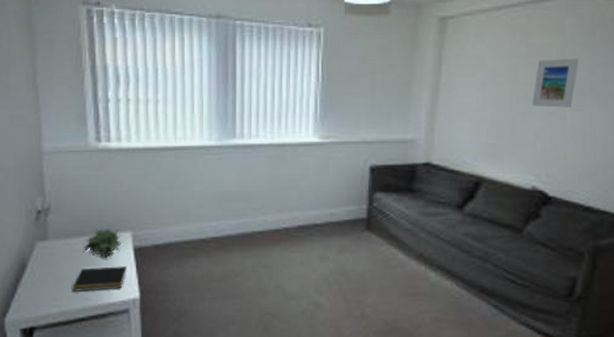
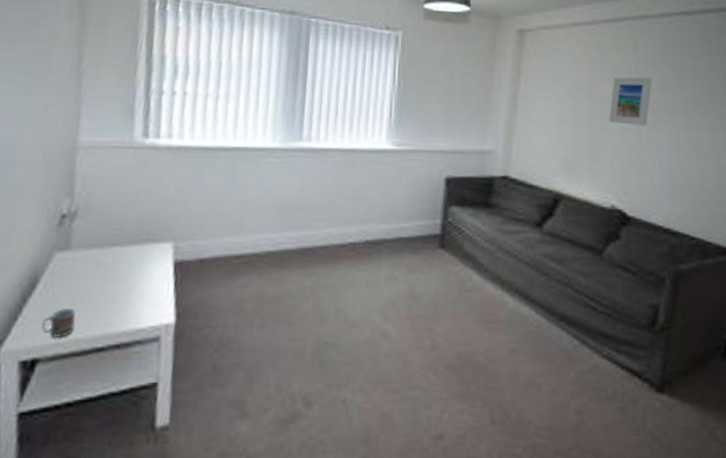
cup: none [34,286,60,312] -> present [41,307,76,339]
notepad: present [72,266,127,291] -> none [92,283,163,314]
succulent plant: present [83,229,122,258] -> none [111,238,160,273]

